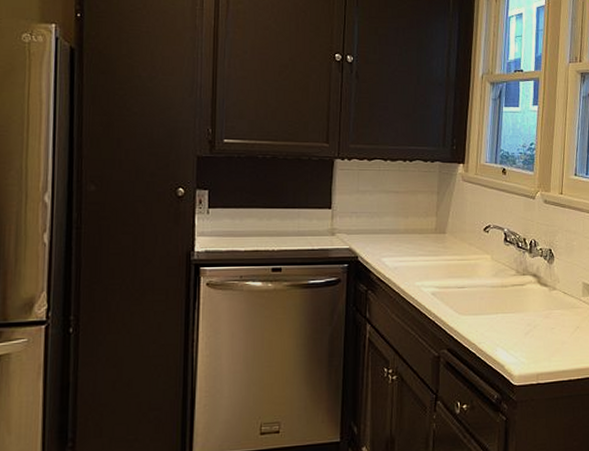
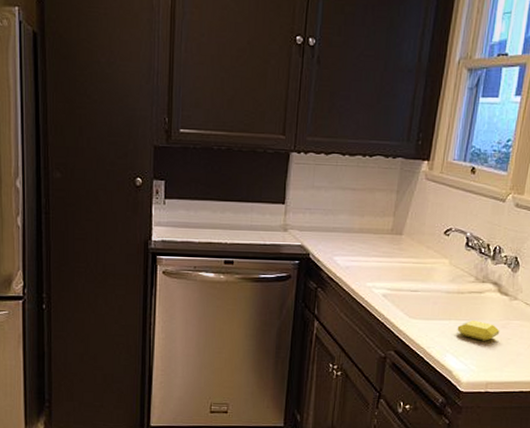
soap bar: none [504,312,544,332] -> present [457,319,500,341]

